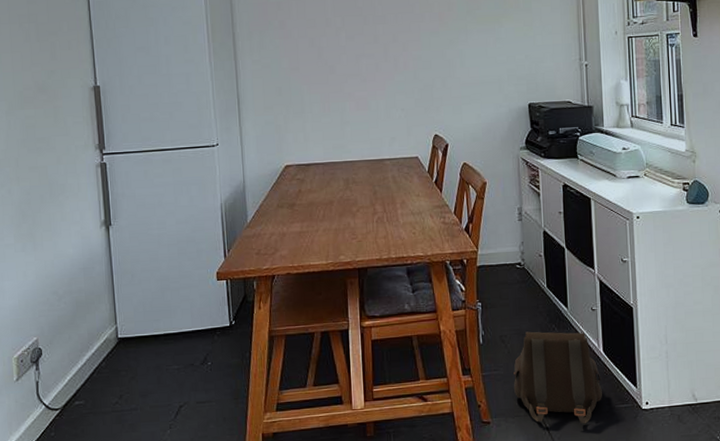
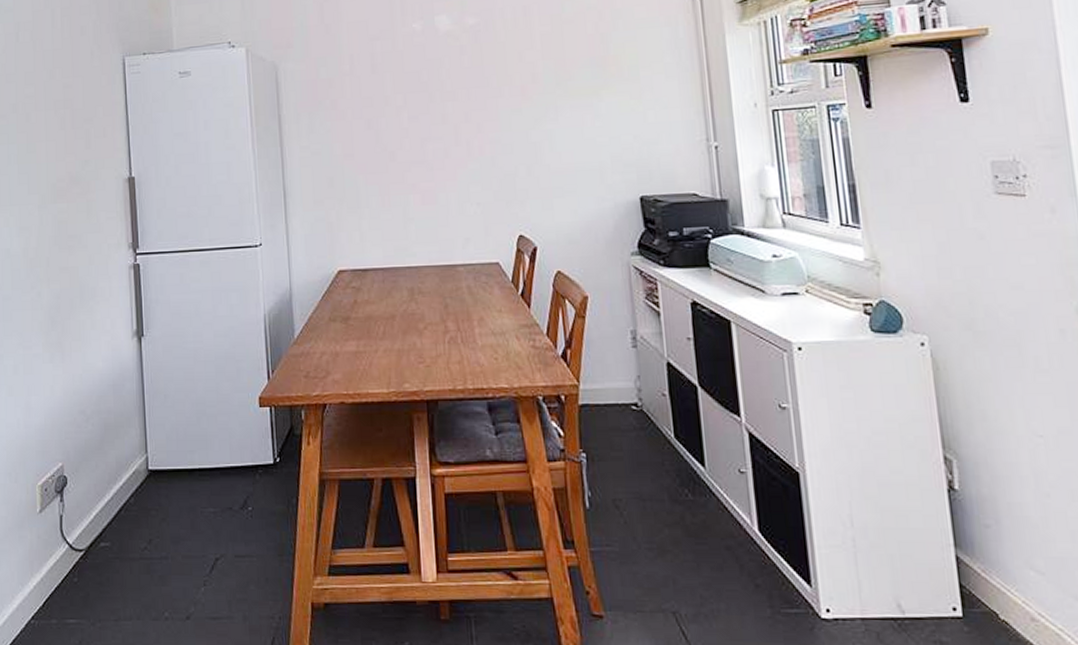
satchel: present [513,331,602,424] -> none [633,496,761,632]

